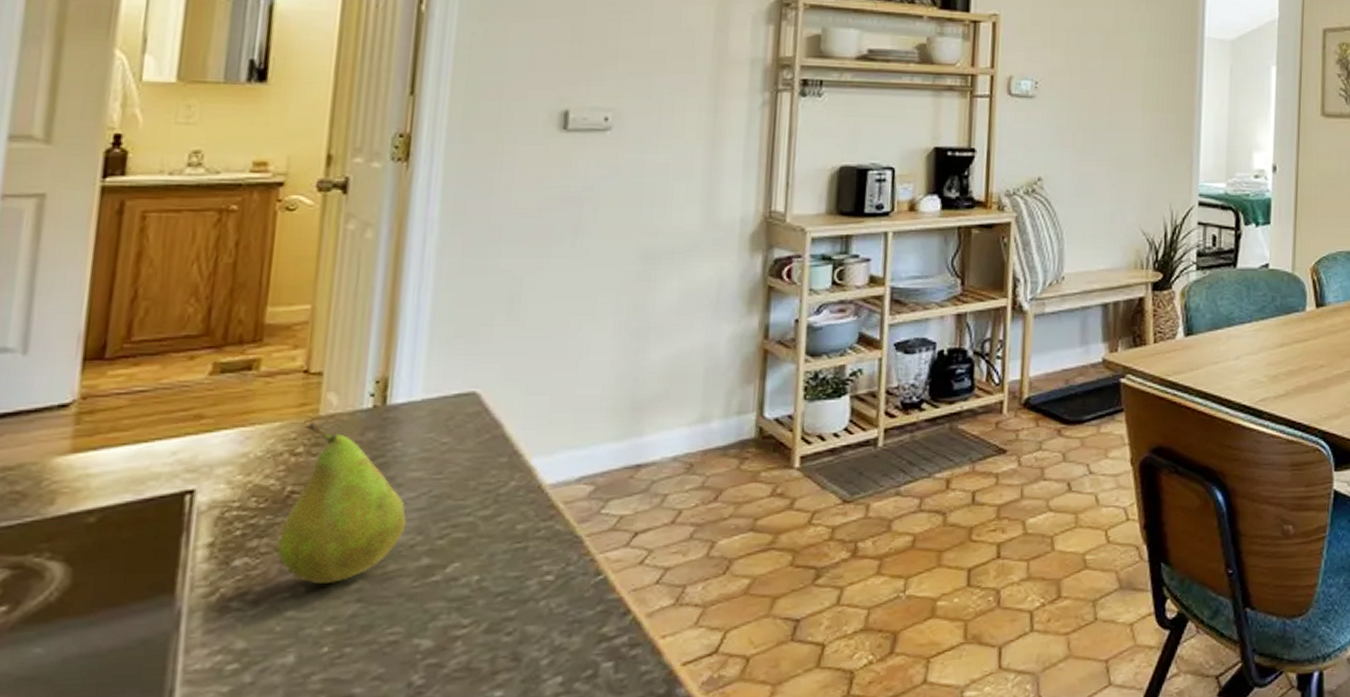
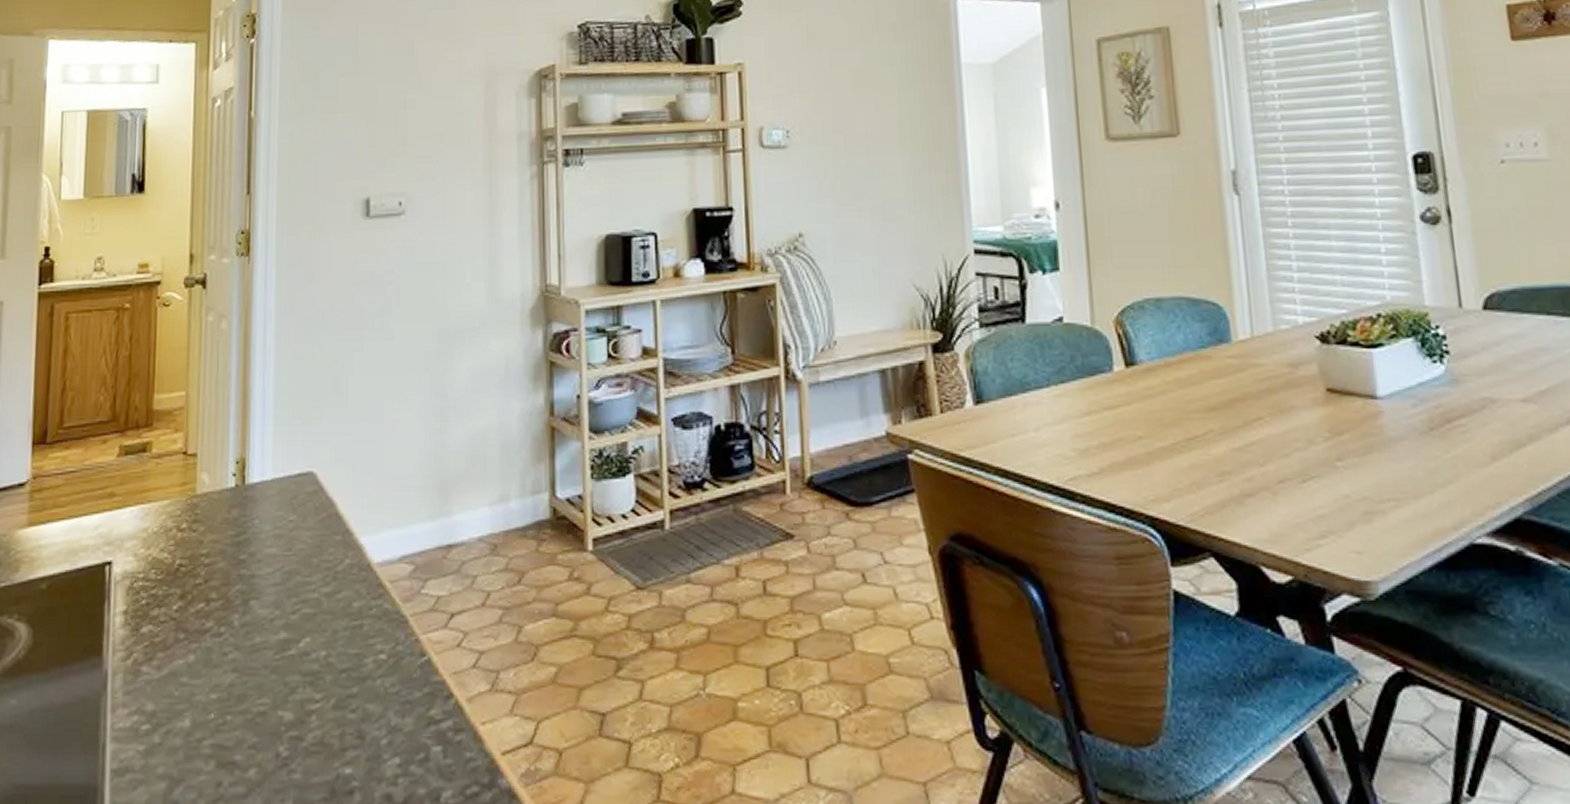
fruit: present [276,423,407,584] -> none [172,501,267,652]

